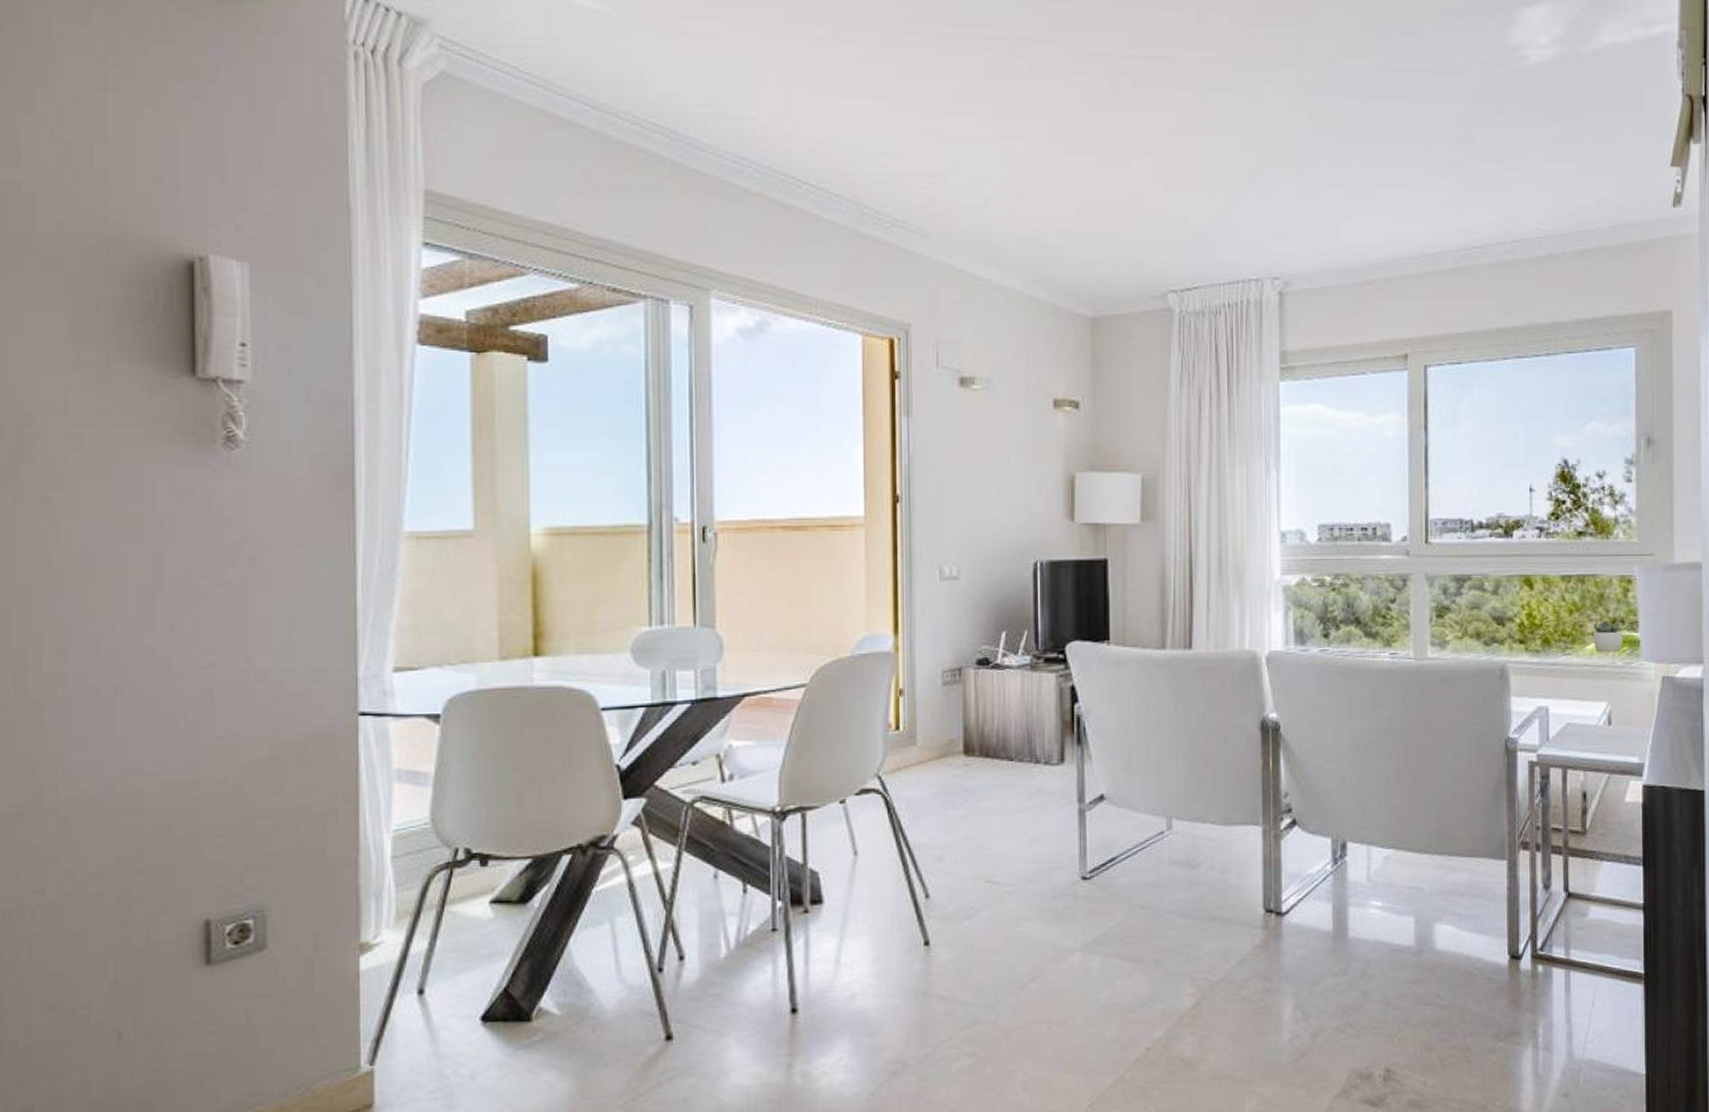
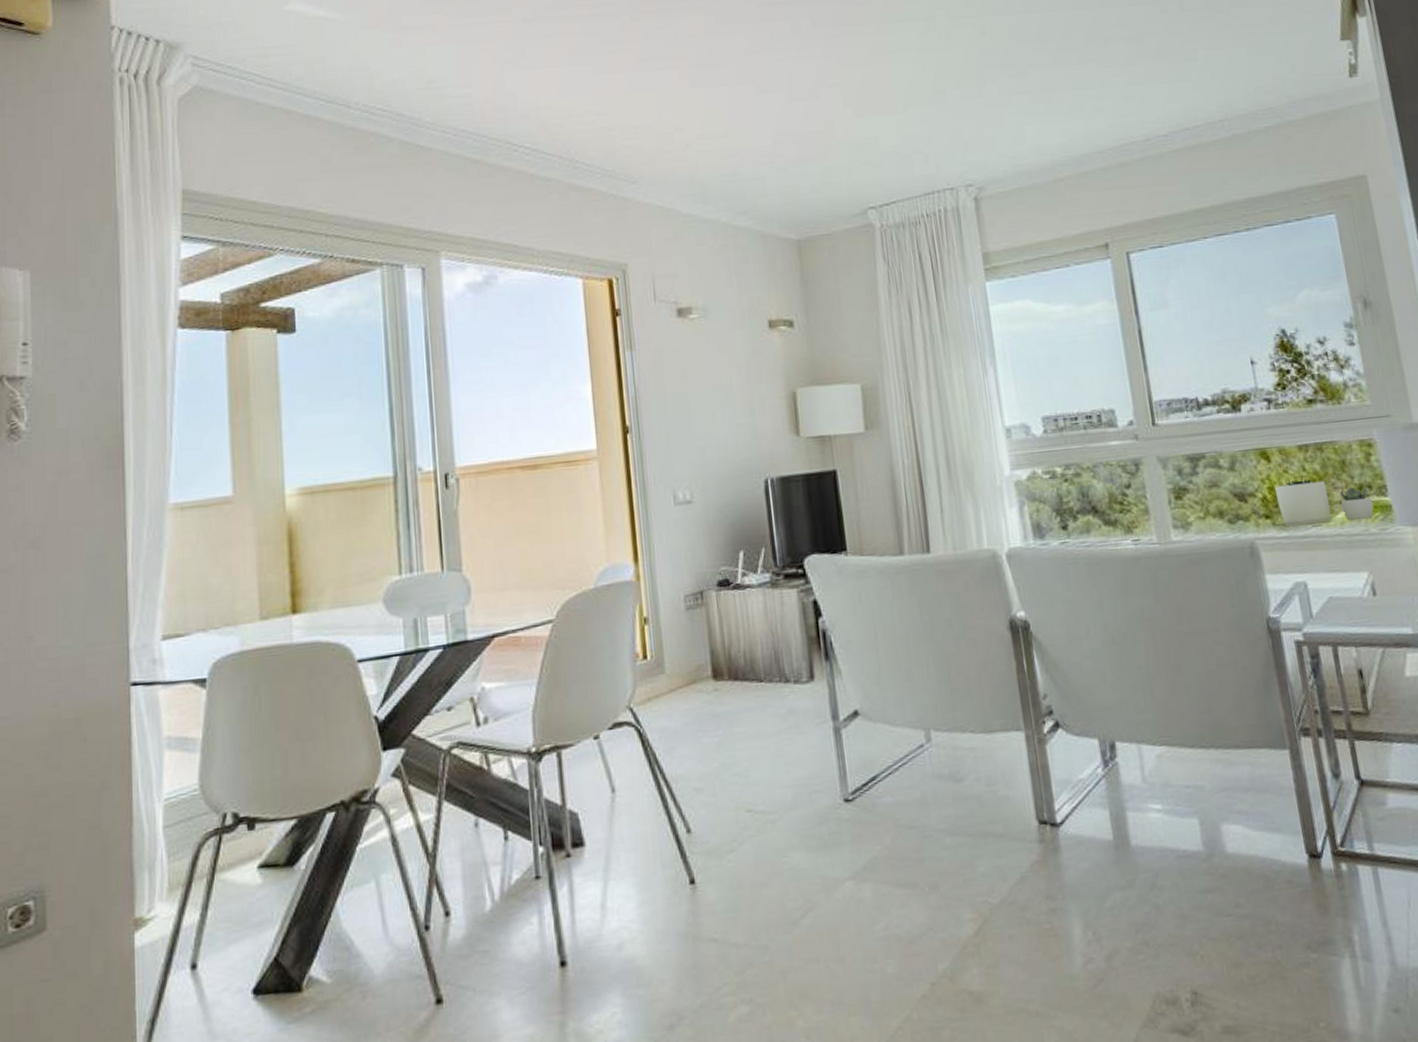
planter: none [1532,608,1583,653] -> present [1274,478,1332,527]

